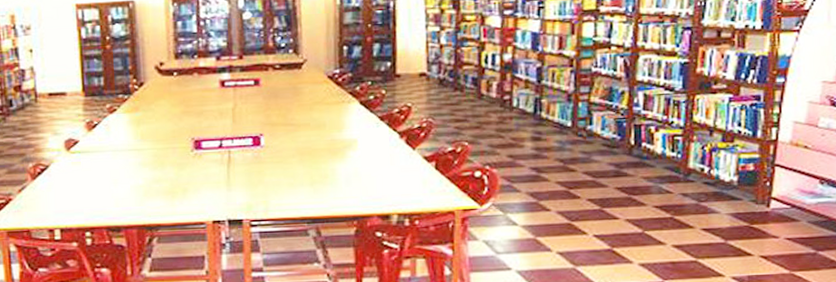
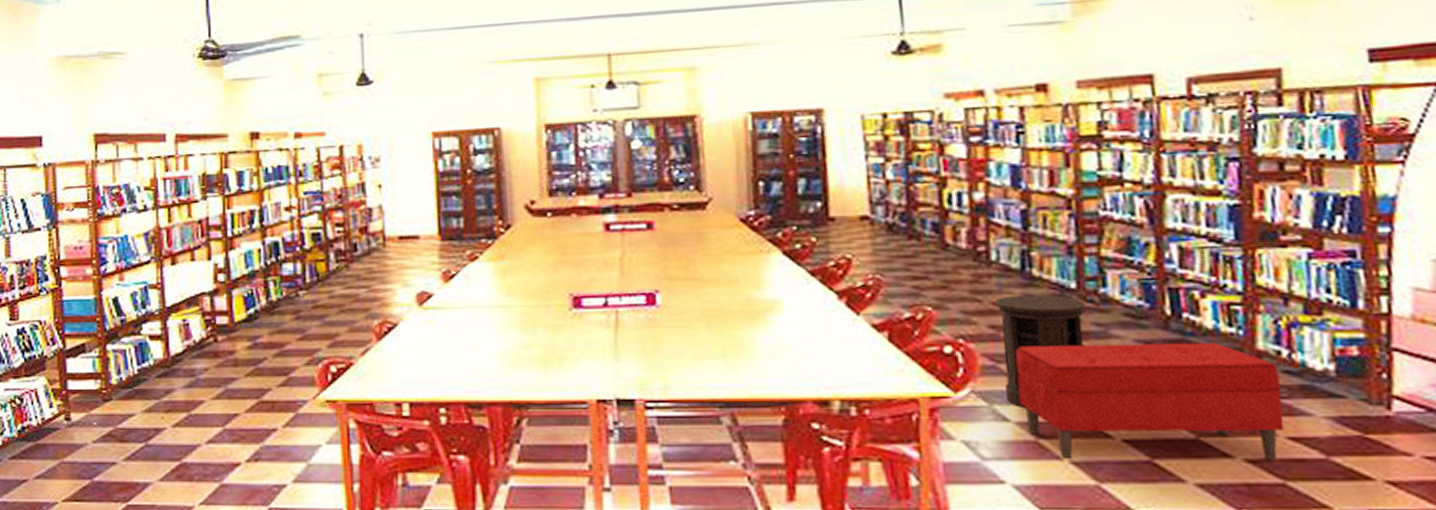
side table: none [513,131,576,215] -> present [994,295,1085,408]
bench: none [525,164,701,251] -> present [1015,343,1285,460]

